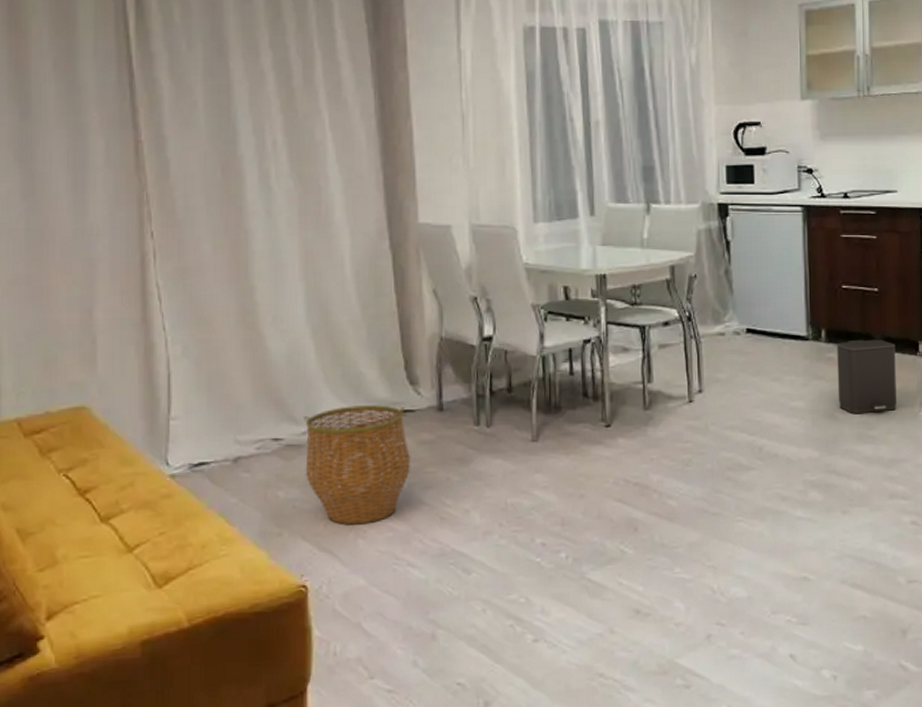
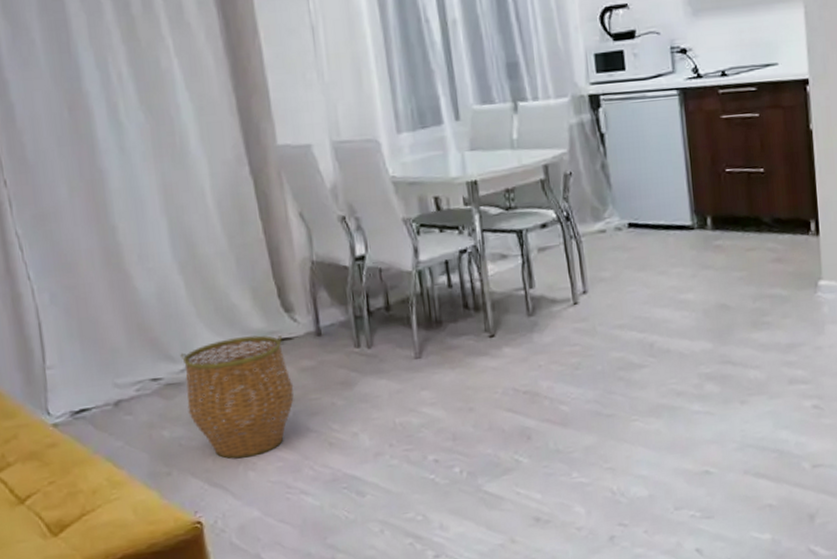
pedal bin: present [837,339,896,414] -> none [724,221,791,302]

